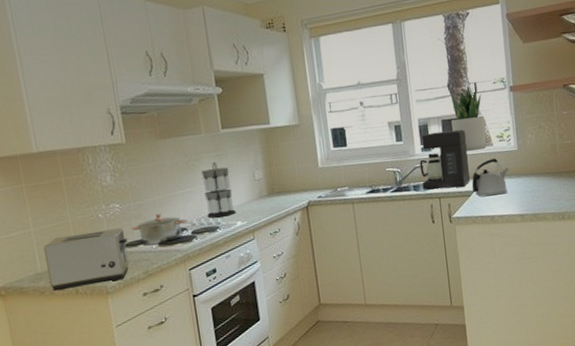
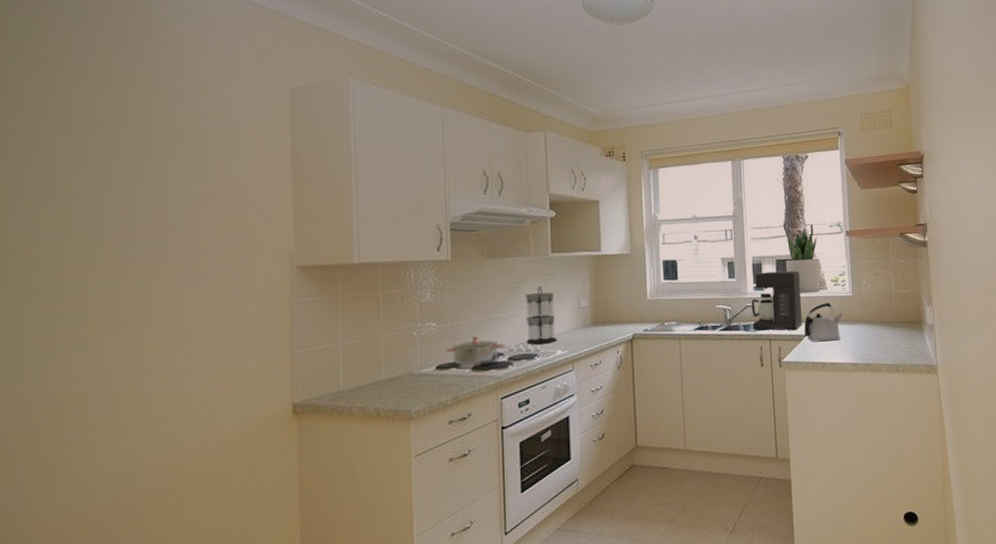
toaster: present [43,227,130,292] -> none [349,347,439,413]

